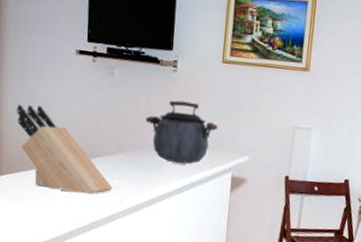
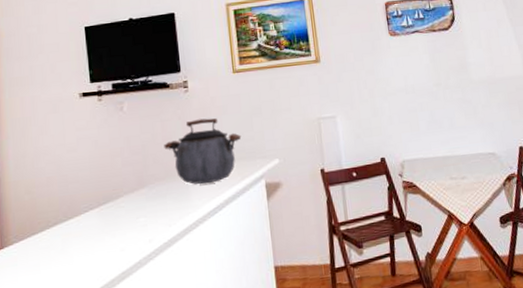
knife block: present [17,104,113,195] -> none [20,158,140,247]

